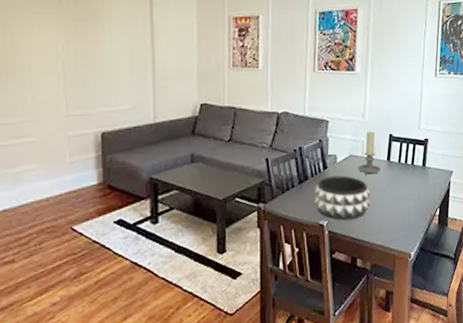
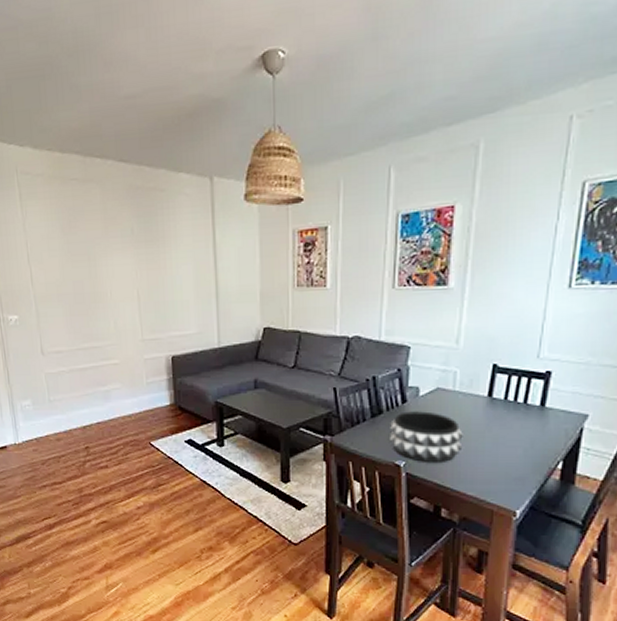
candle holder: present [358,131,381,175] -> none [447,360,479,412]

